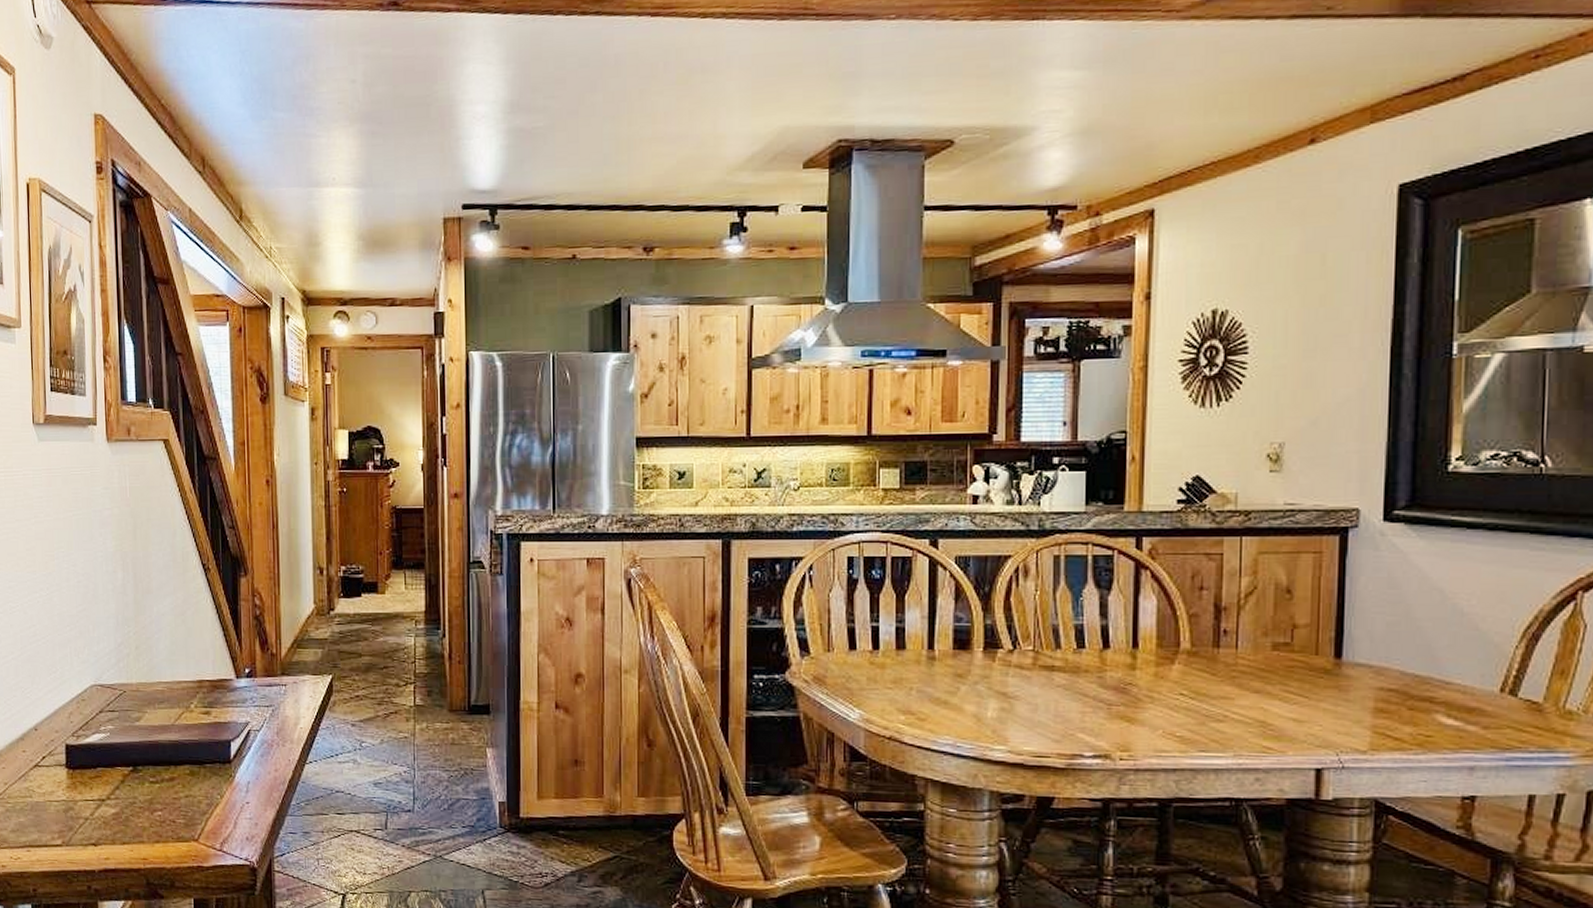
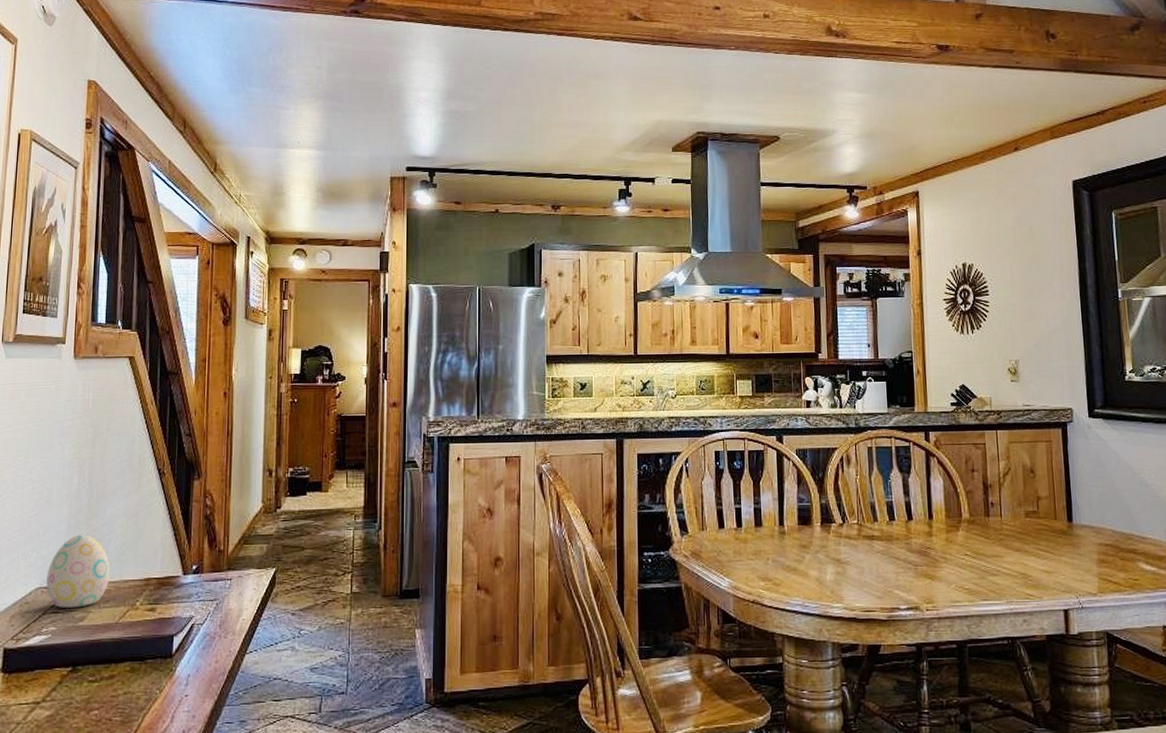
decorative egg: none [100,631,163,707] -> present [46,534,110,608]

